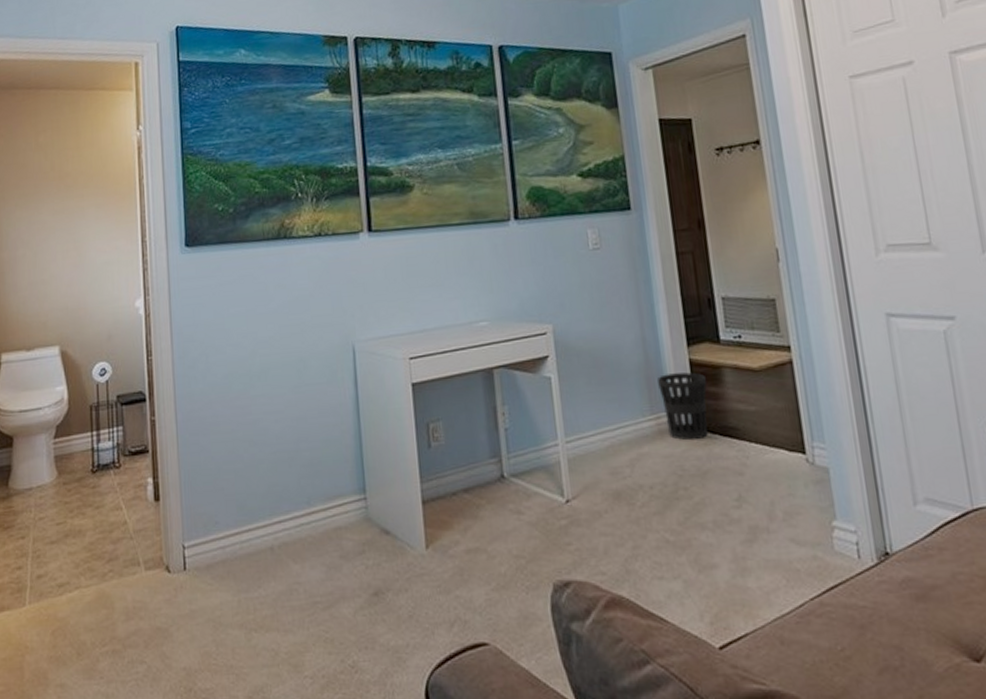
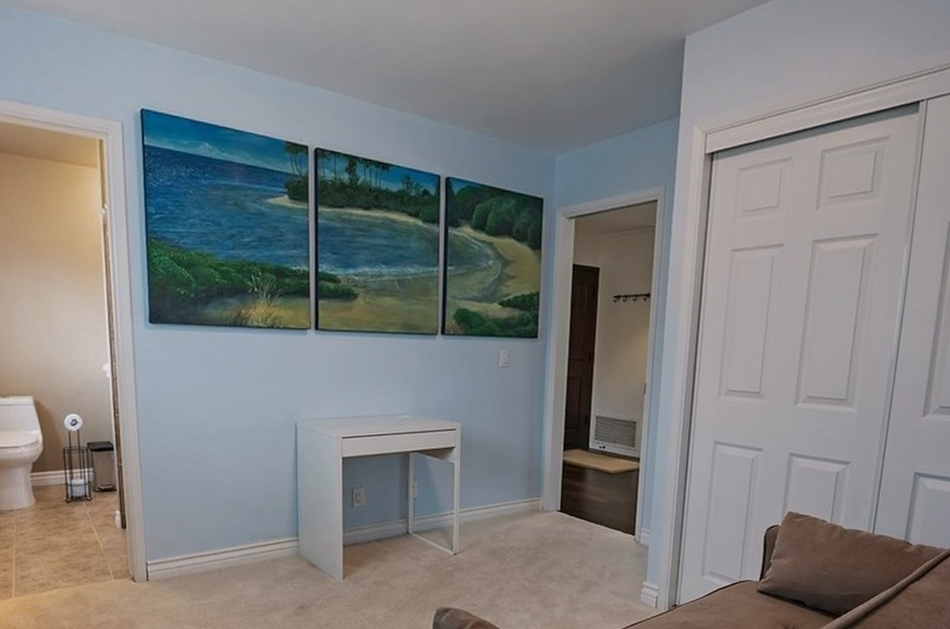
wastebasket: present [658,372,708,441] -> none [536,469,574,519]

